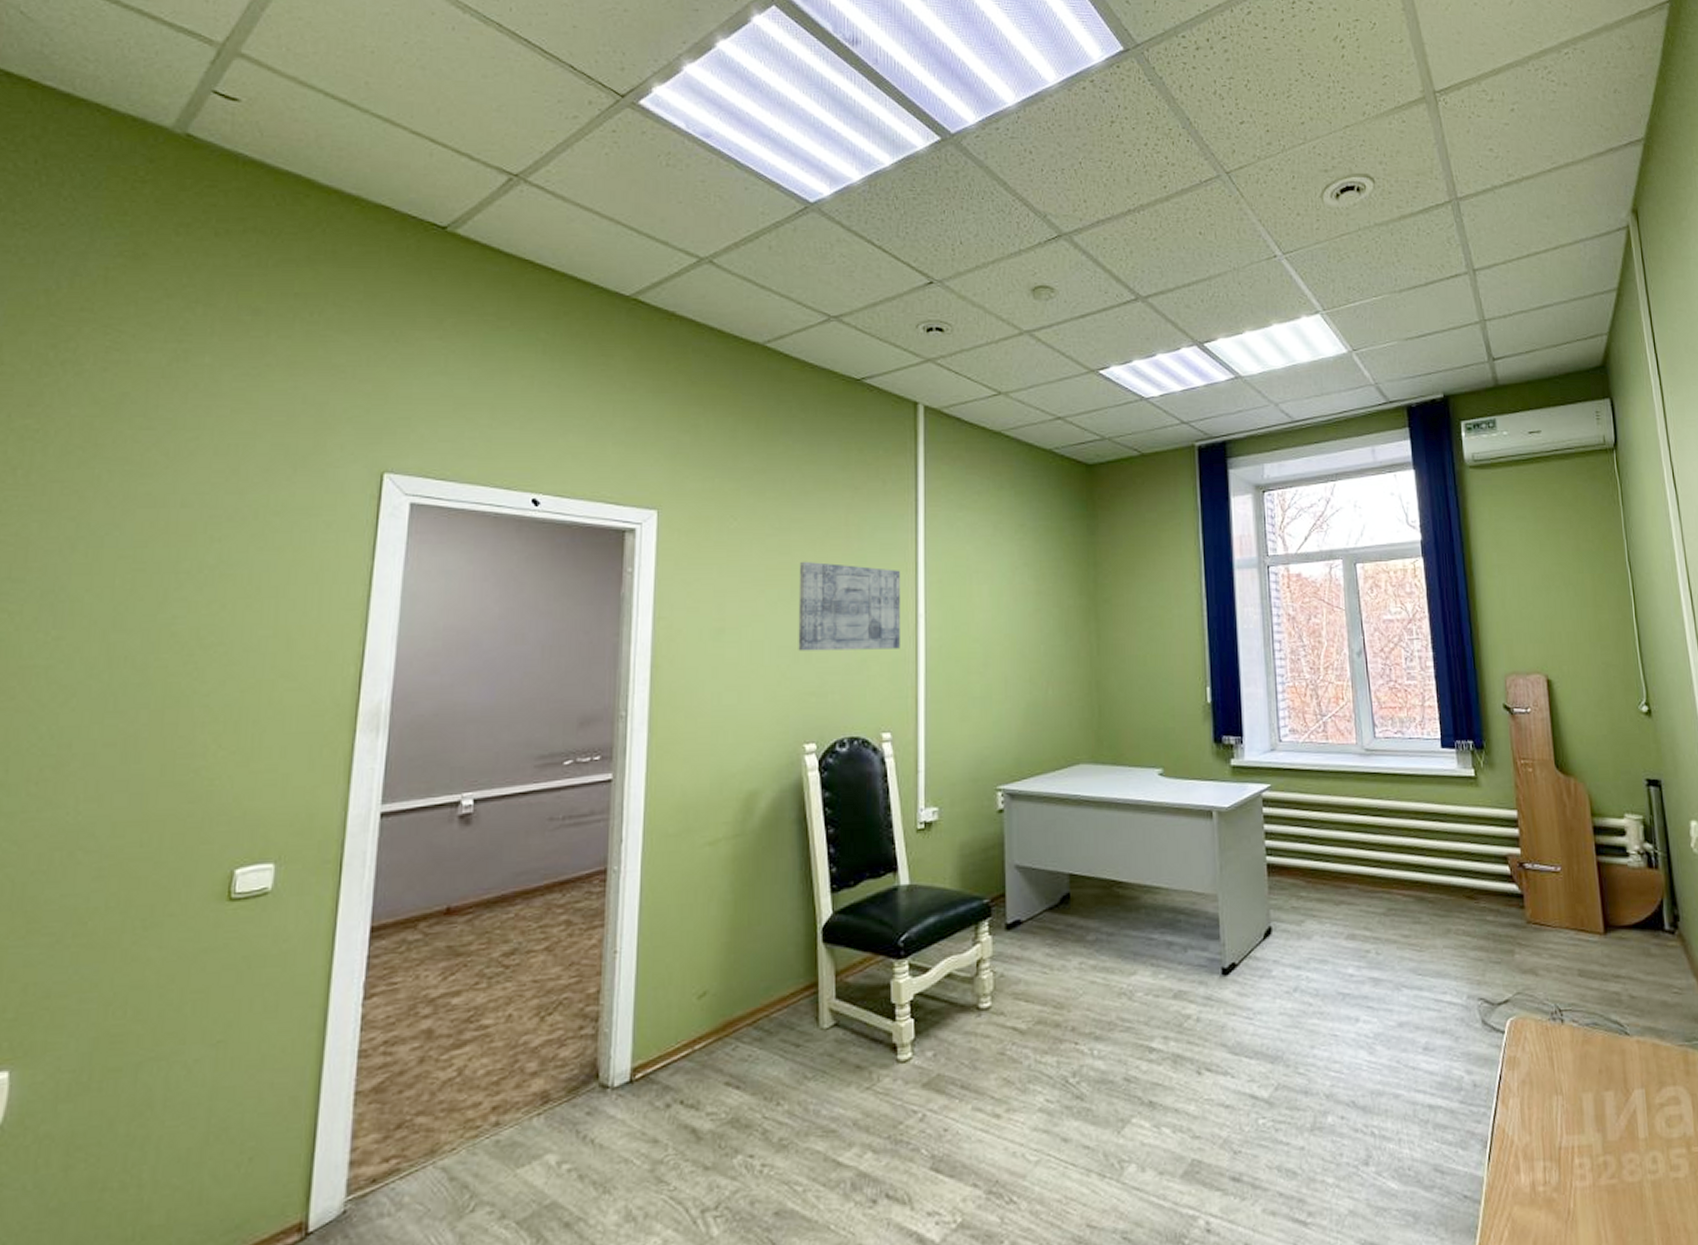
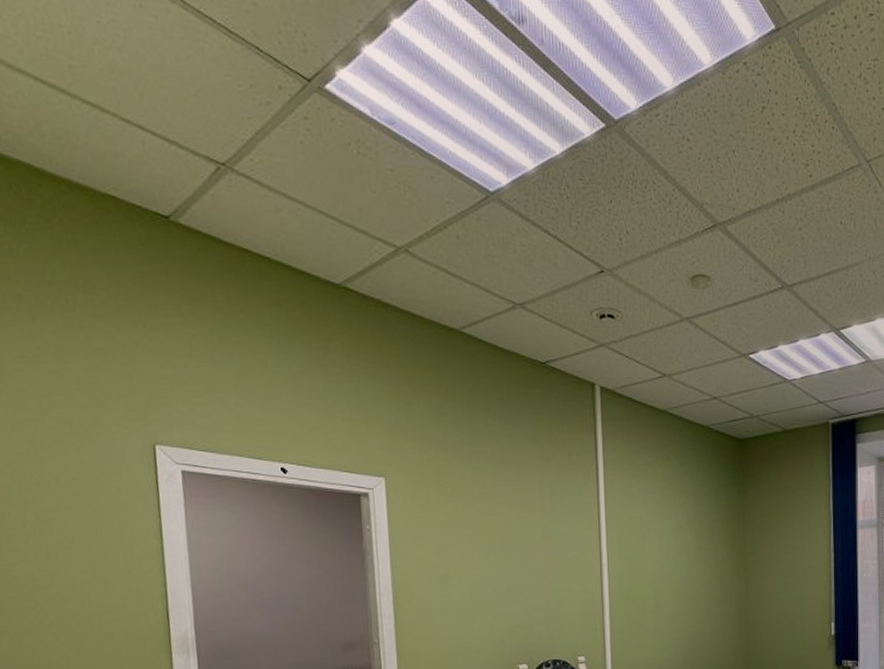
wall art: present [798,561,900,651] -> none [504,520,589,593]

